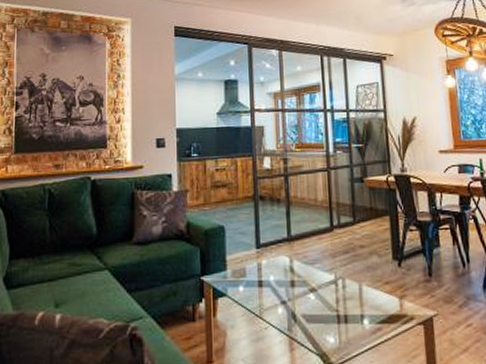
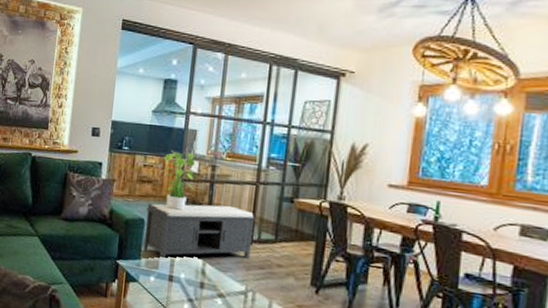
bench: none [224,195,333,265] -> present [143,203,255,259]
potted plant: none [232,148,273,210] -> present [159,151,199,210]

